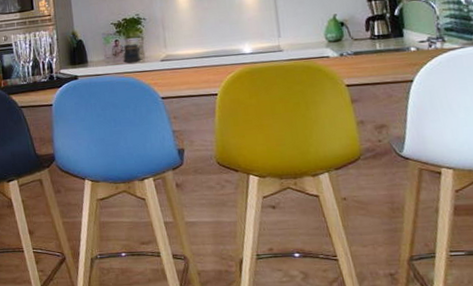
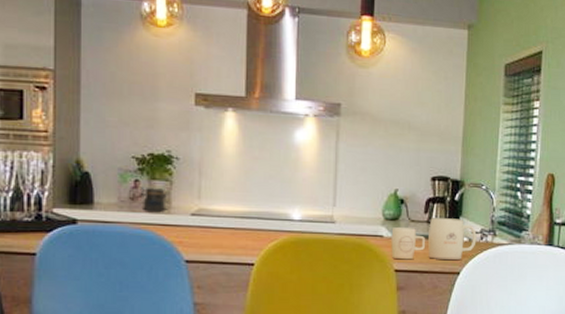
mug: none [337,45,373,76] -> present [391,227,426,260]
mug: none [373,31,425,71] -> present [427,218,477,261]

